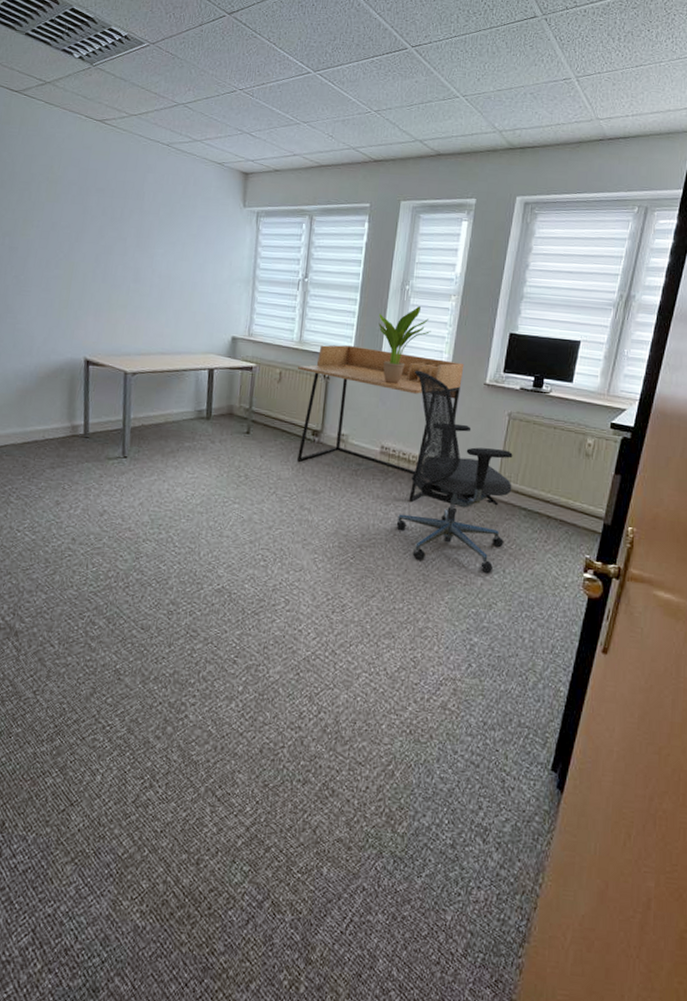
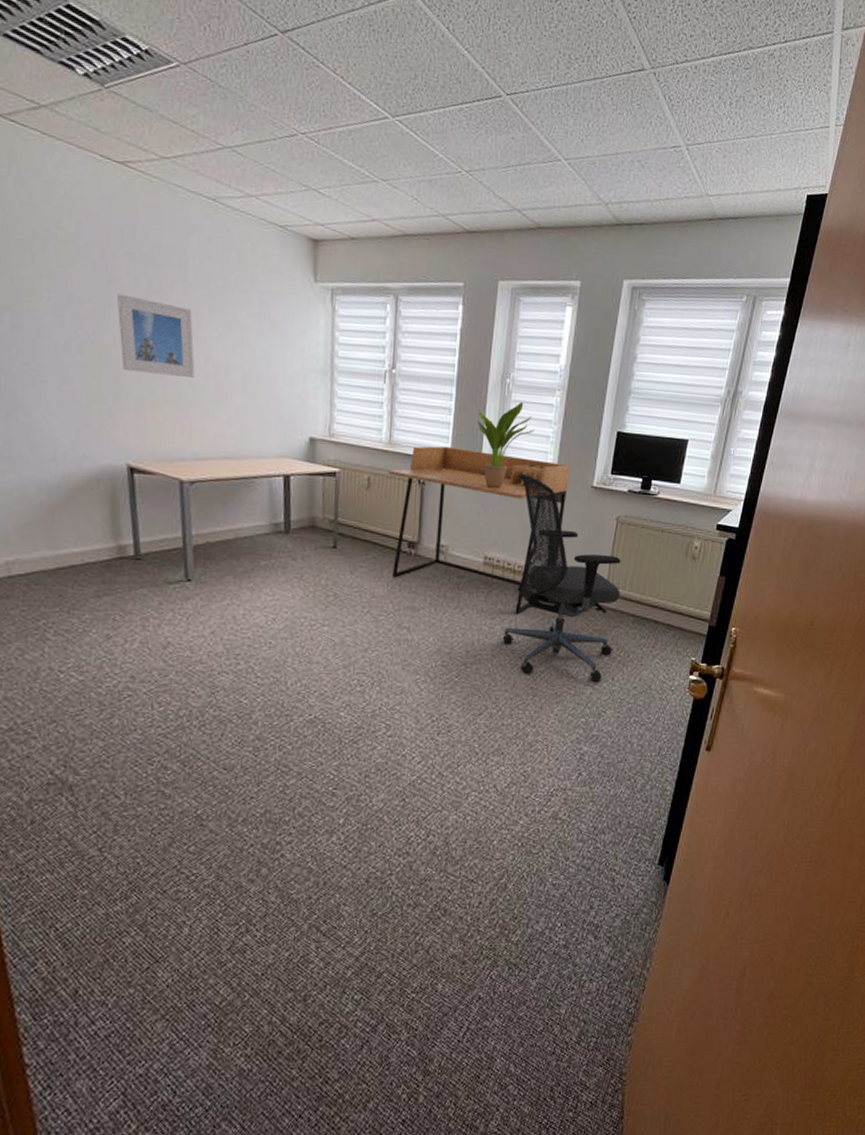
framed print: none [87,221,145,287] -> present [116,294,195,378]

